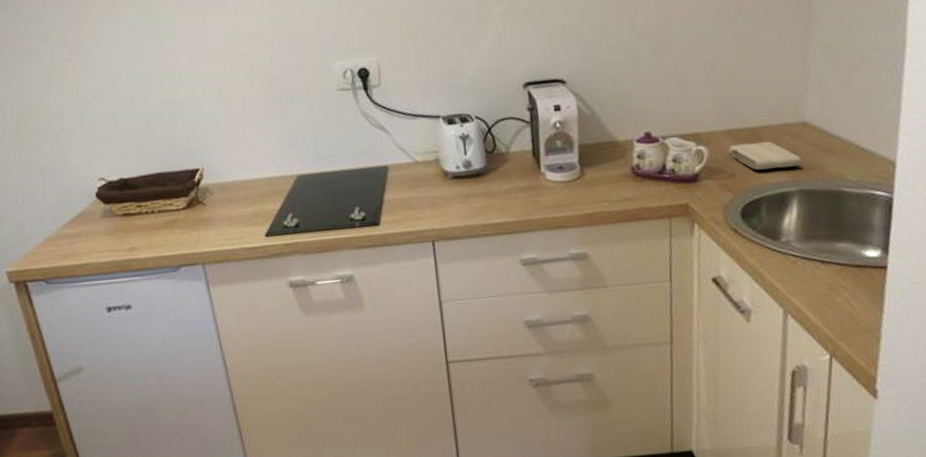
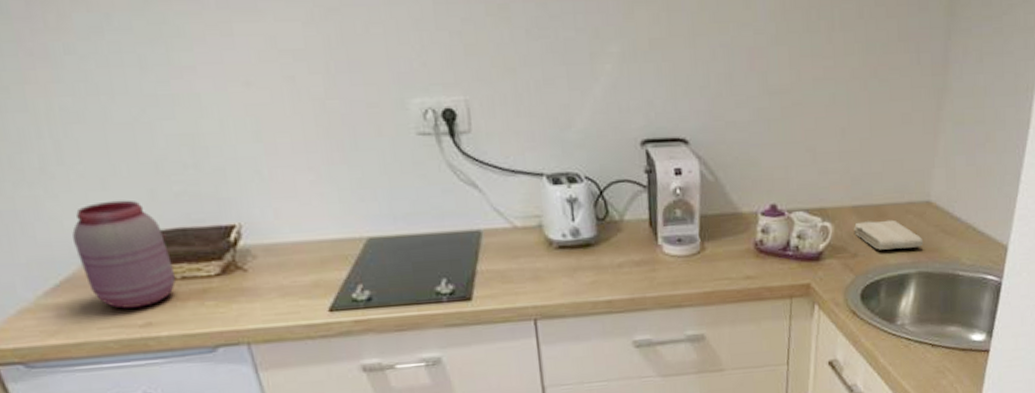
jar: none [86,152,154,237] -> present [72,200,176,309]

